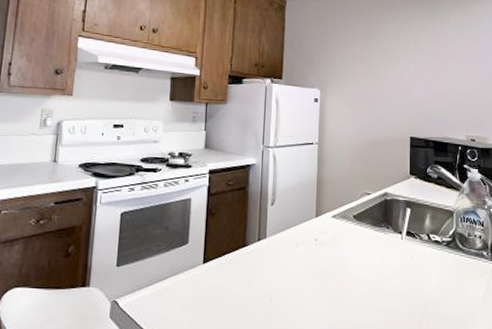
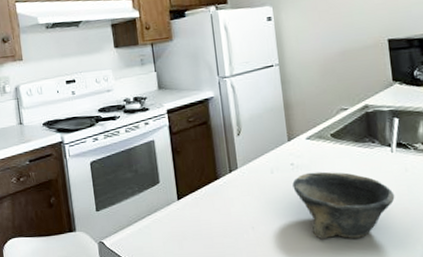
bowl: none [313,250,399,319] -> present [292,171,395,240]

